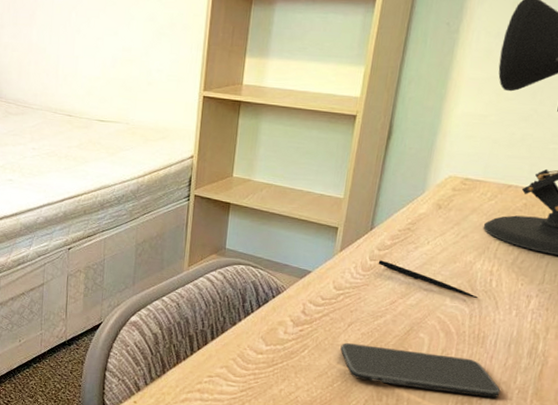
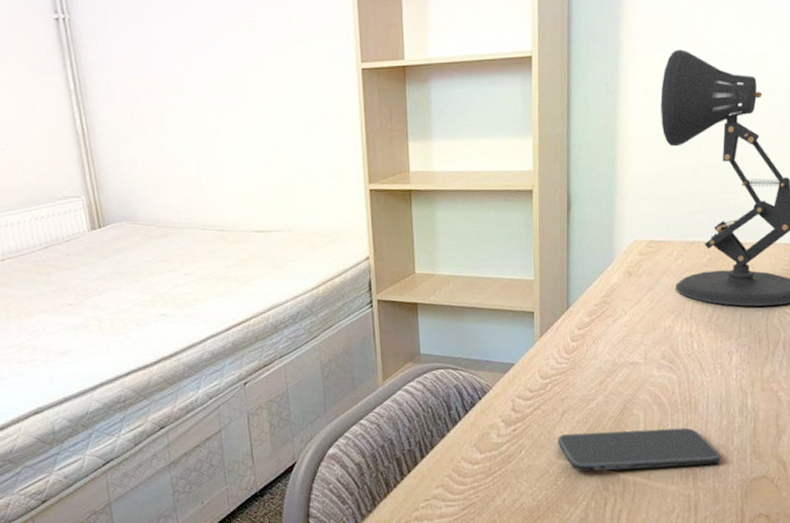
pen: present [378,260,479,299] -> none [580,339,684,364]

